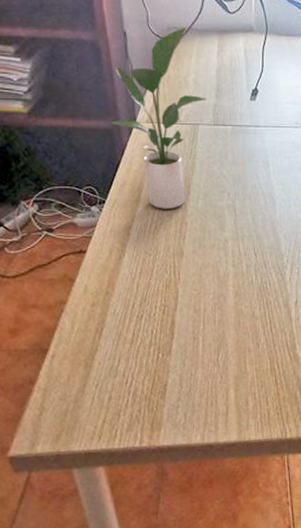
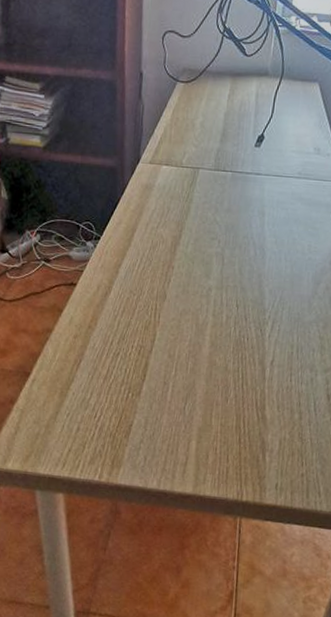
potted plant: present [109,28,207,209] -> none [114,70,211,251]

